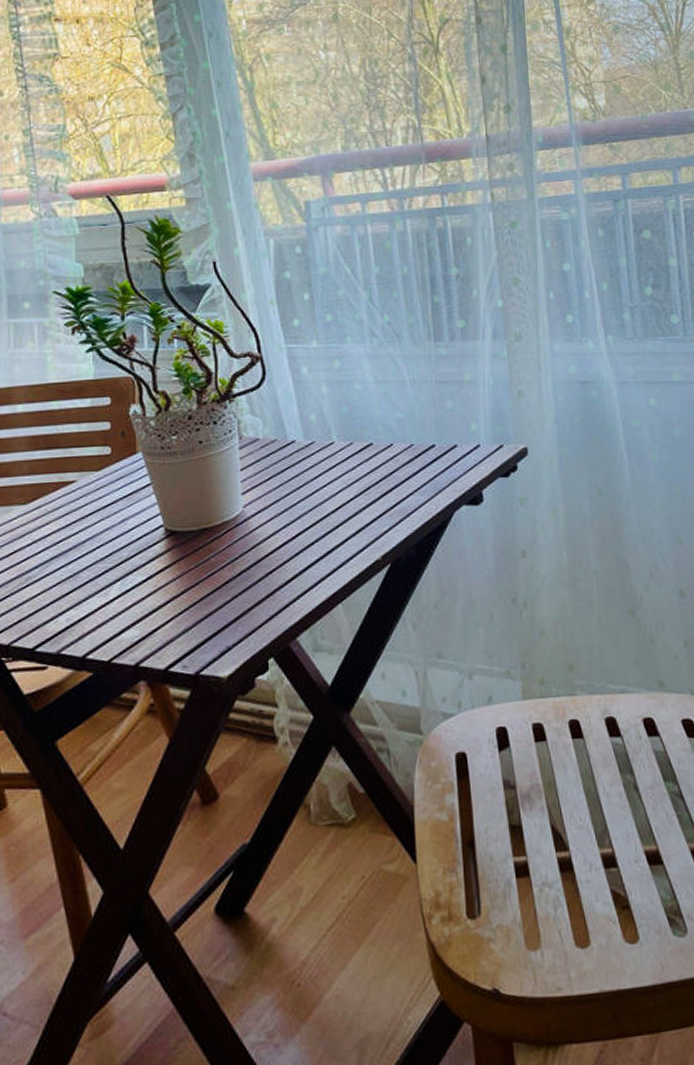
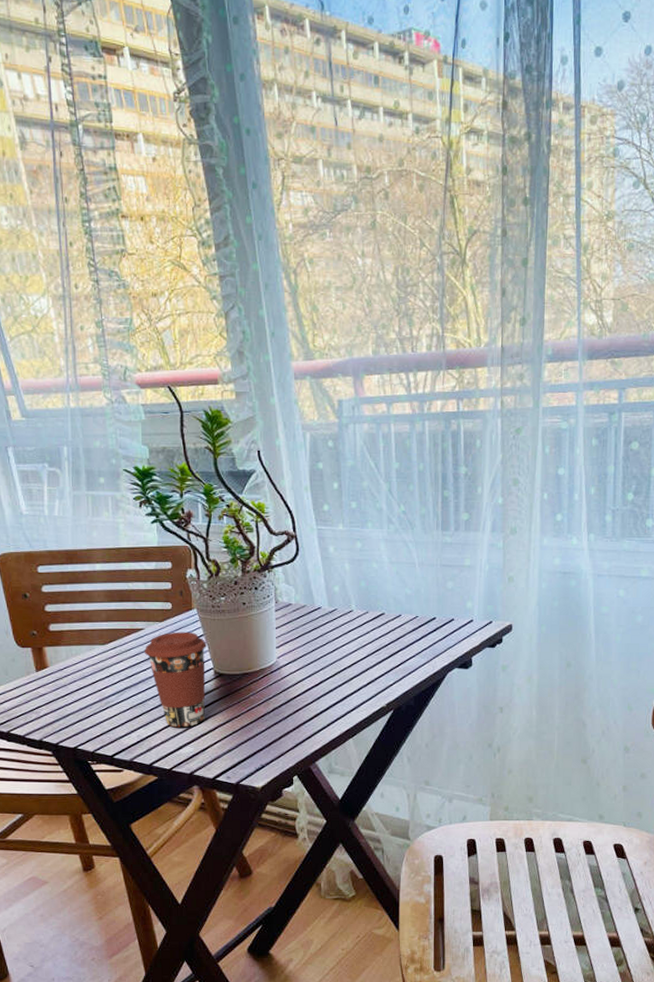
coffee cup: none [75,481,156,605] -> present [144,631,207,728]

